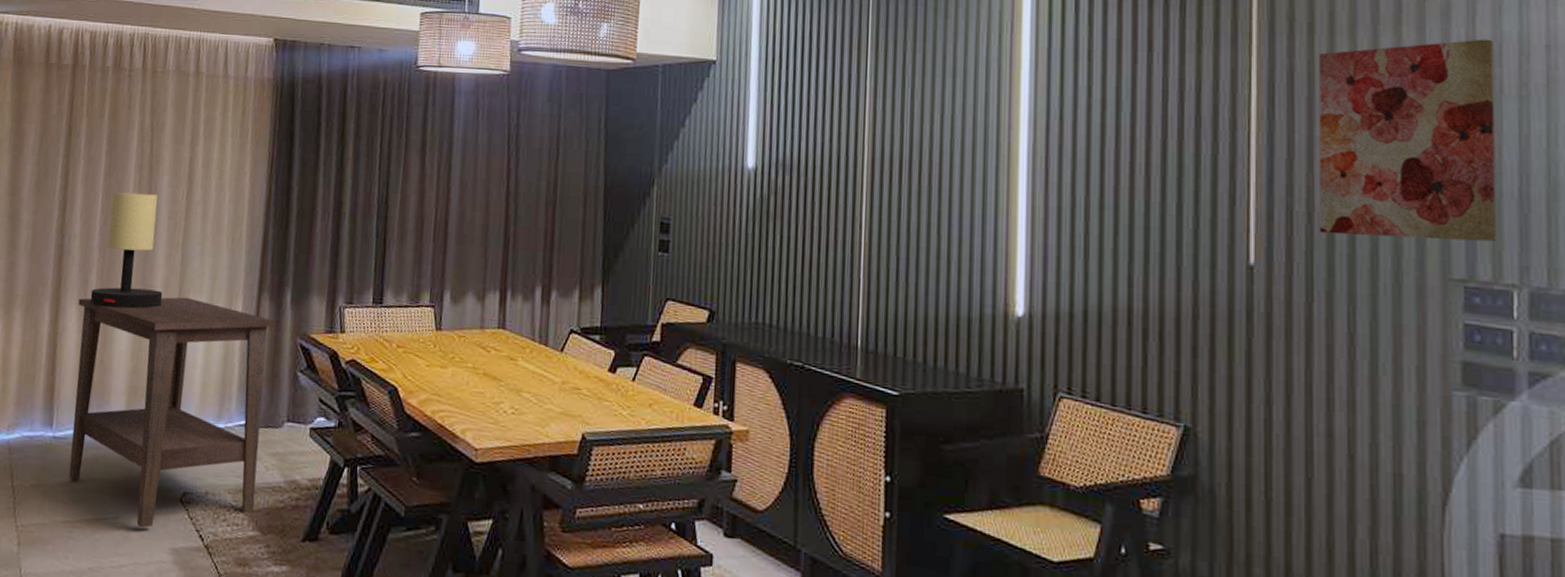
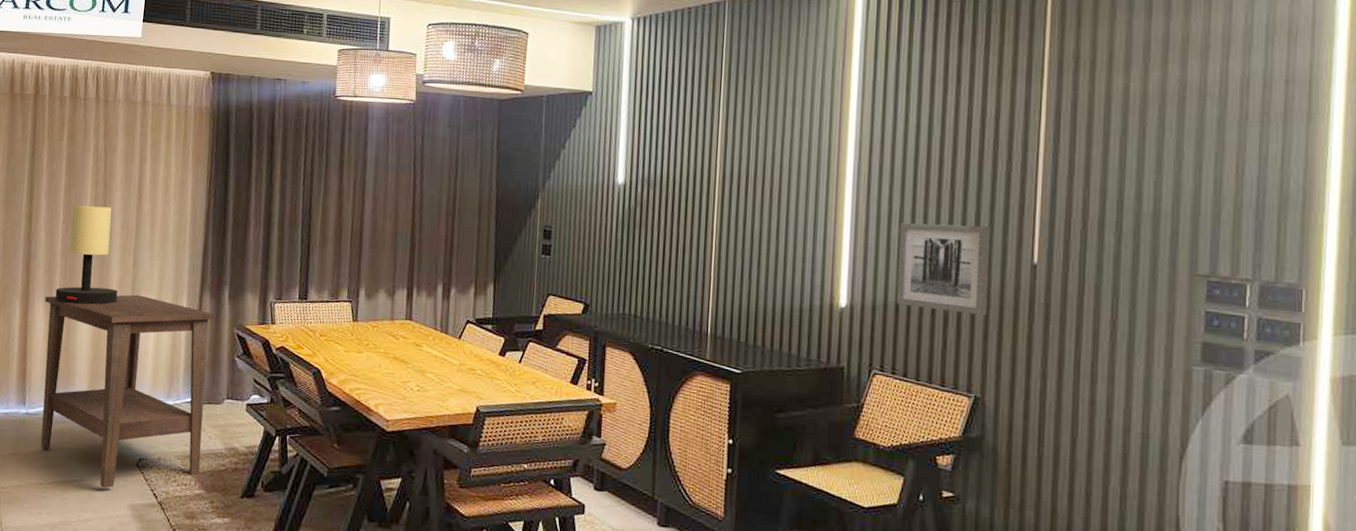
wall art: none [1084,215,1196,327] -> present [896,223,991,316]
wall art: present [1318,39,1497,242] -> none [1091,74,1242,244]

